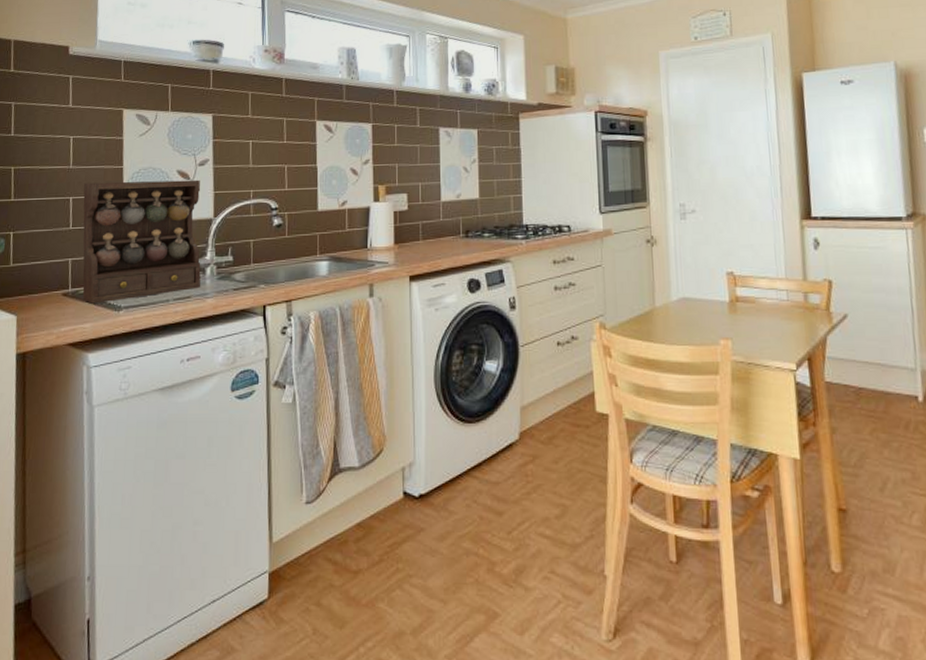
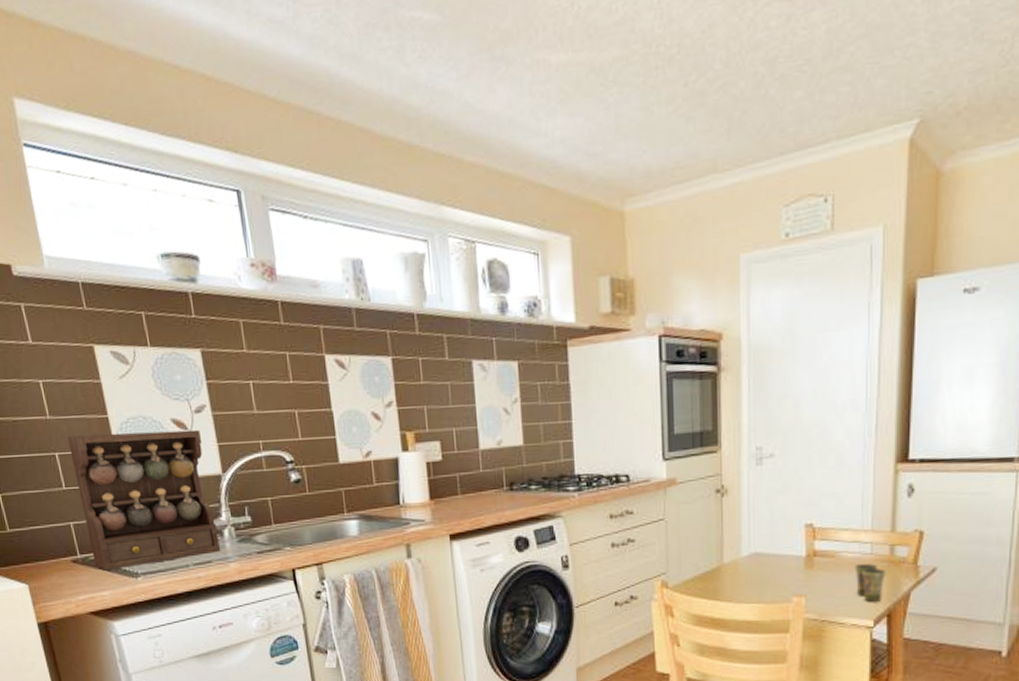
cup: none [773,309,803,346] -> present [854,563,886,602]

